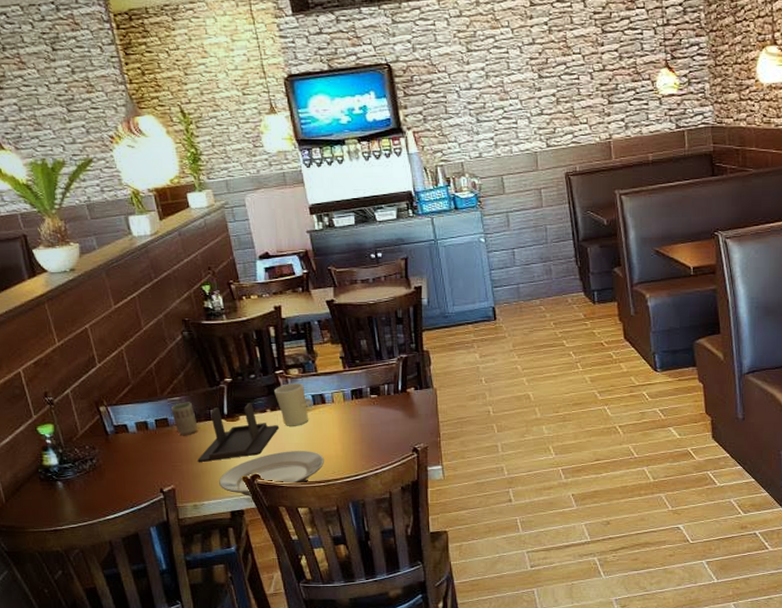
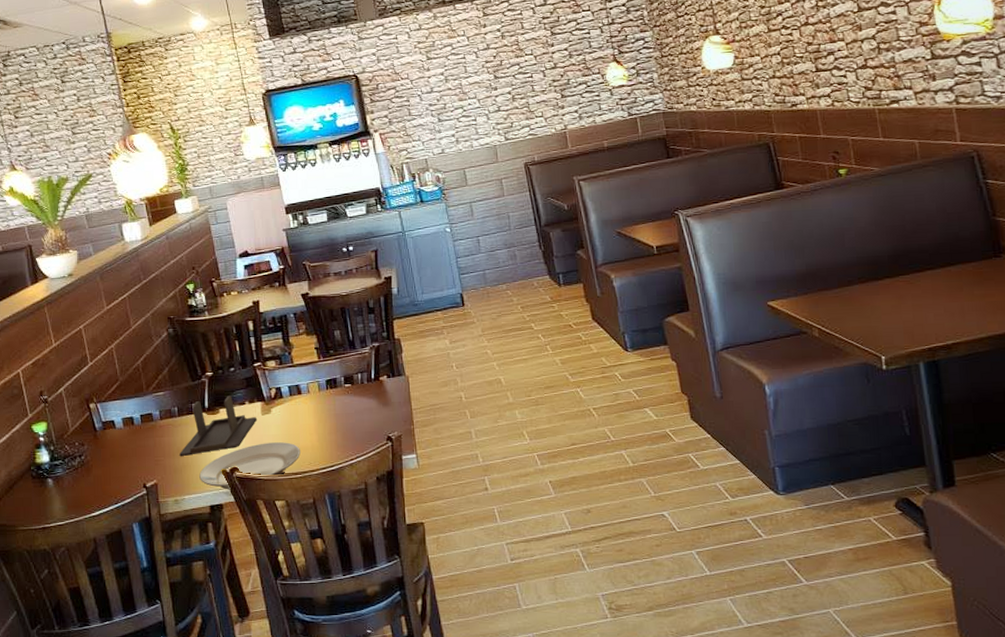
cup: present [170,402,198,435] -> none [155,396,180,429]
cup: present [274,382,312,426] -> none [253,374,289,418]

